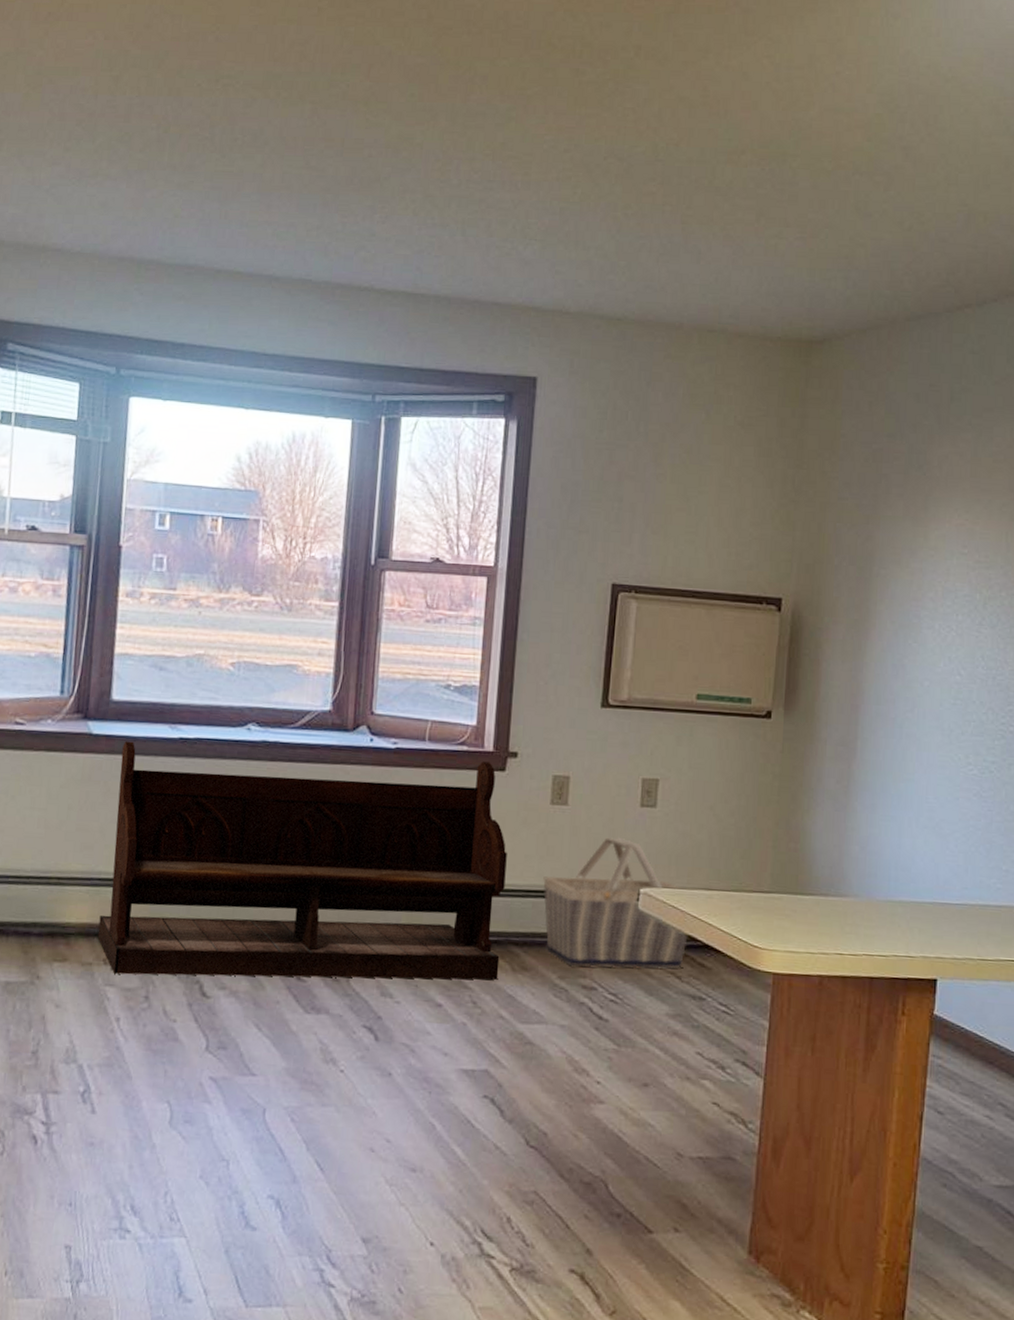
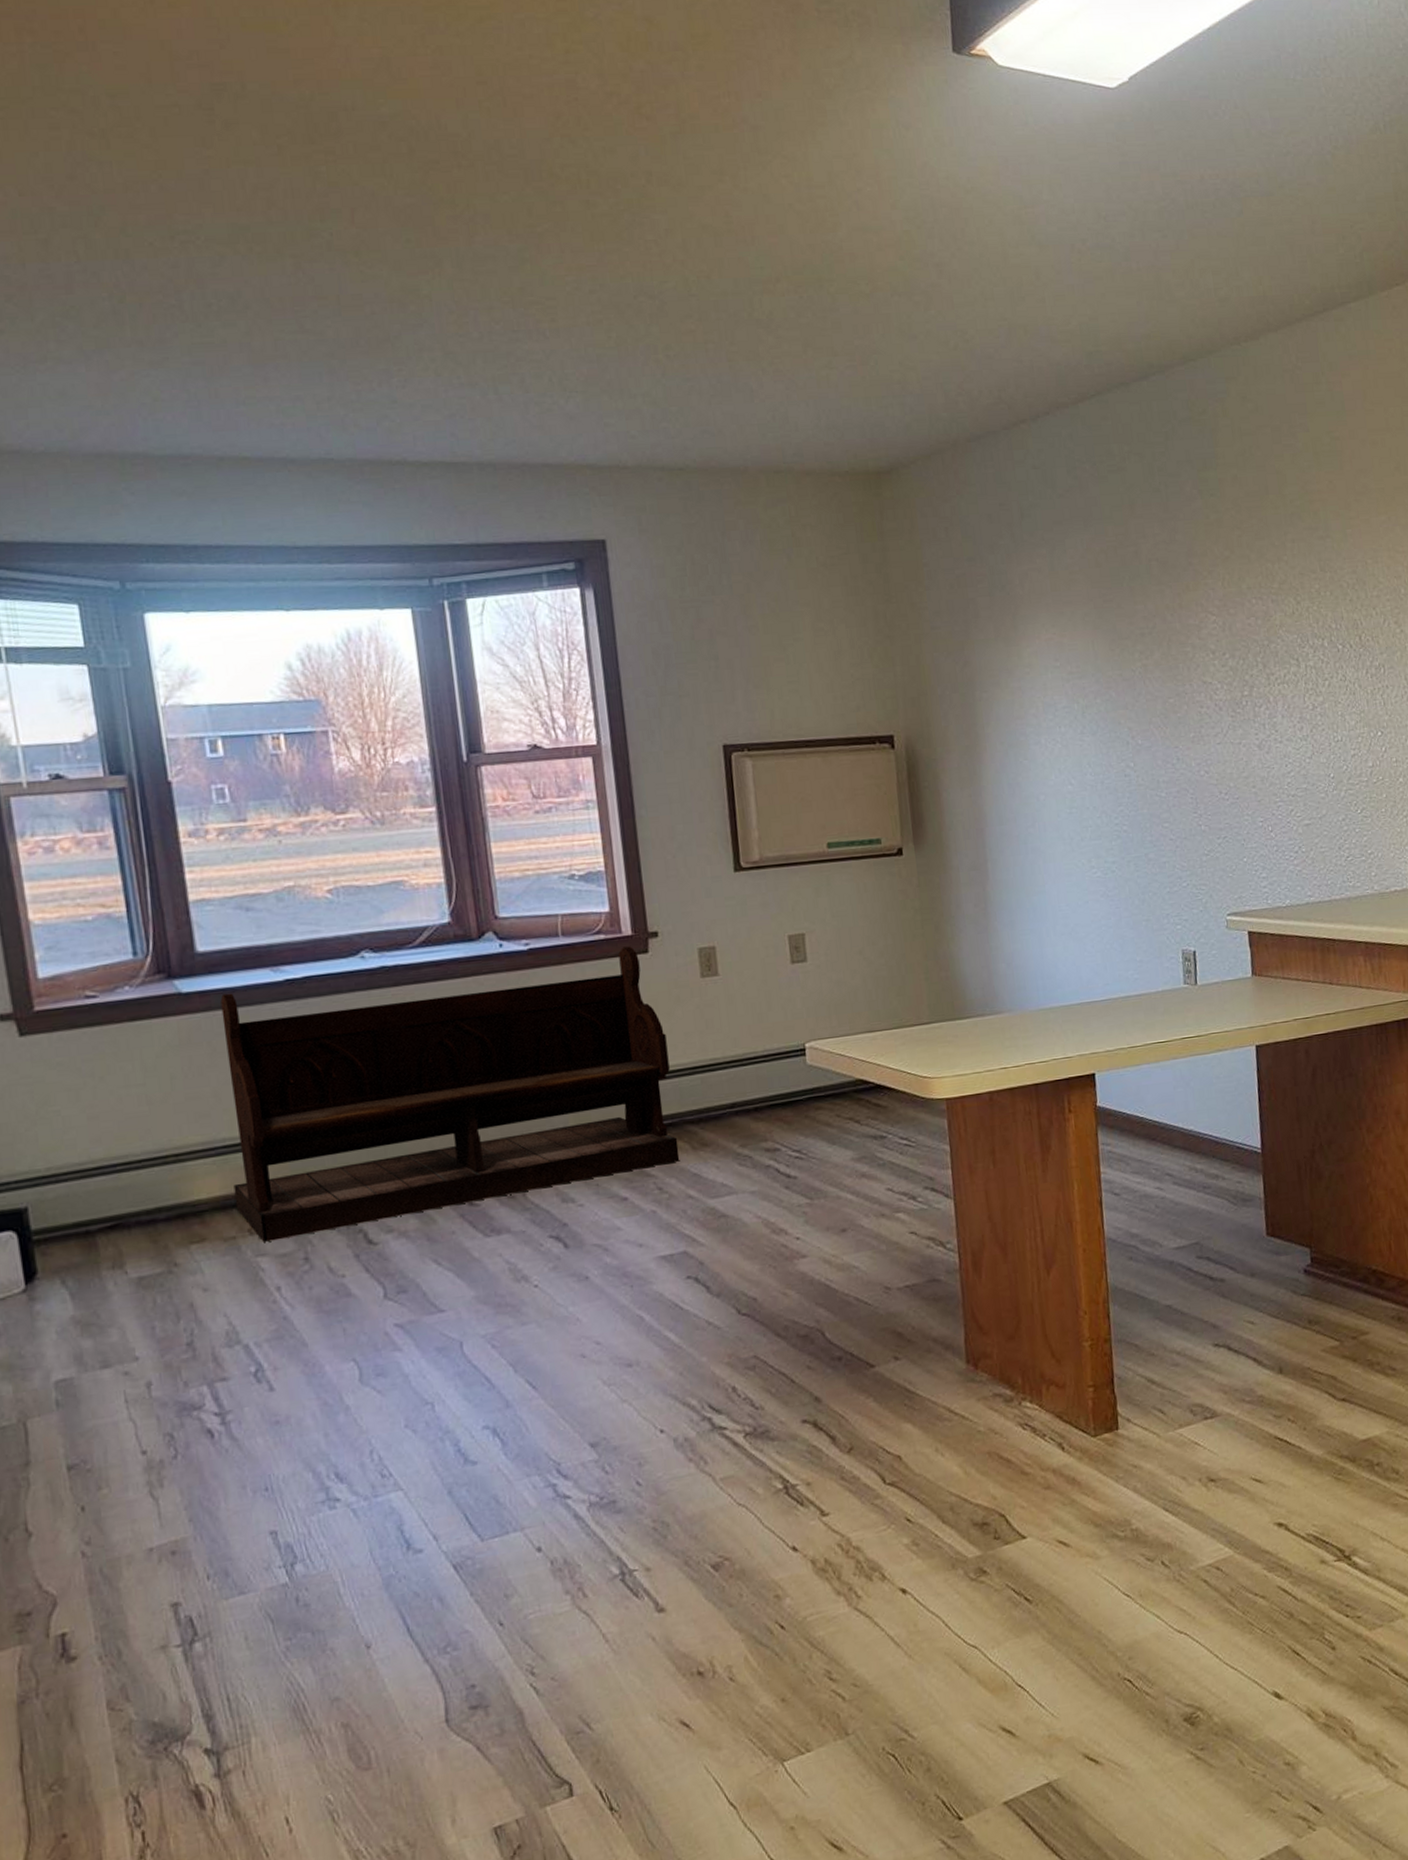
basket: present [543,836,688,970] -> none [707,997,860,1133]

